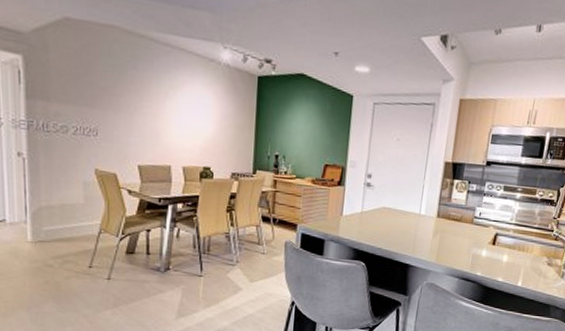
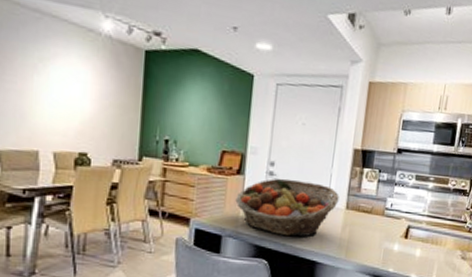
fruit basket: none [336,188,431,242] -> present [235,178,339,237]

